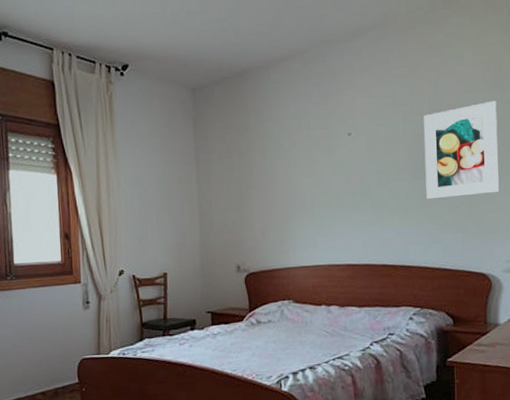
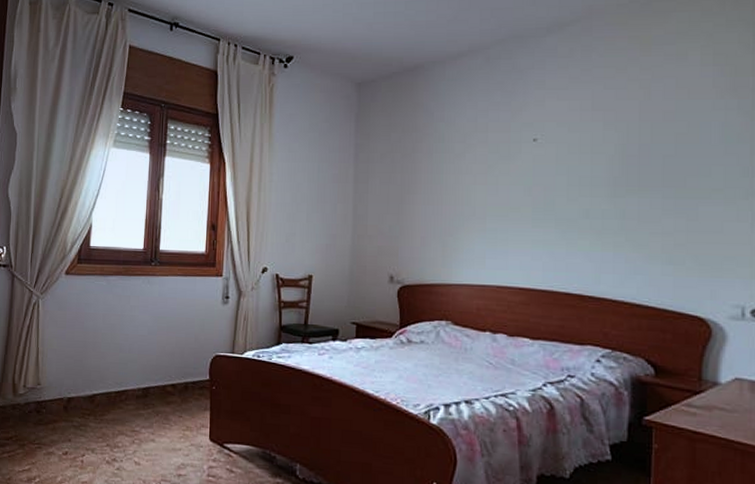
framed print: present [424,100,499,200] -> none [628,109,731,222]

